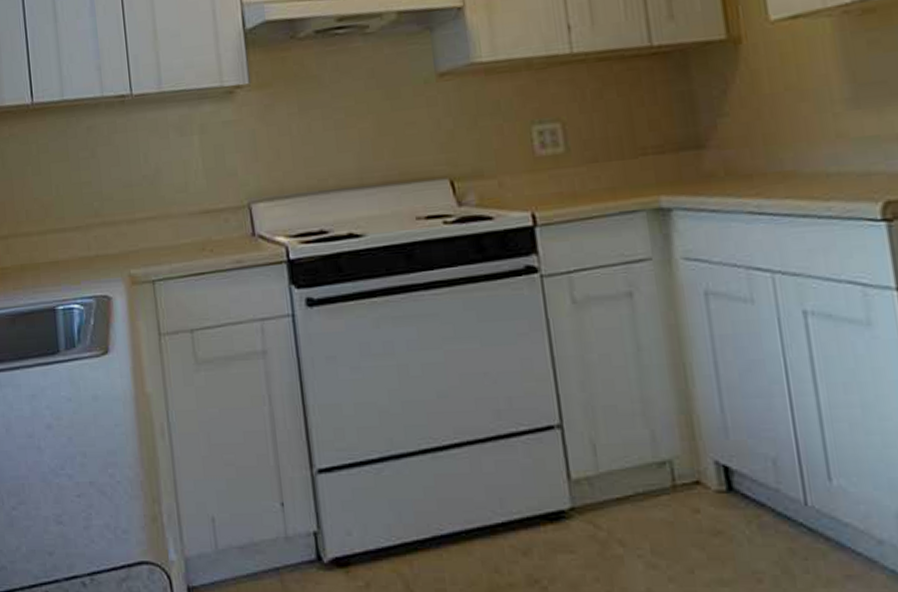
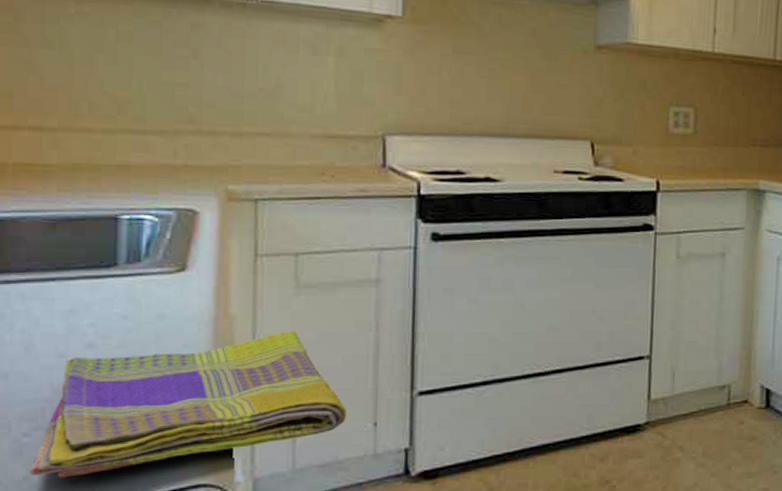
dish towel: none [19,408,255,549] -> present [28,331,346,478]

